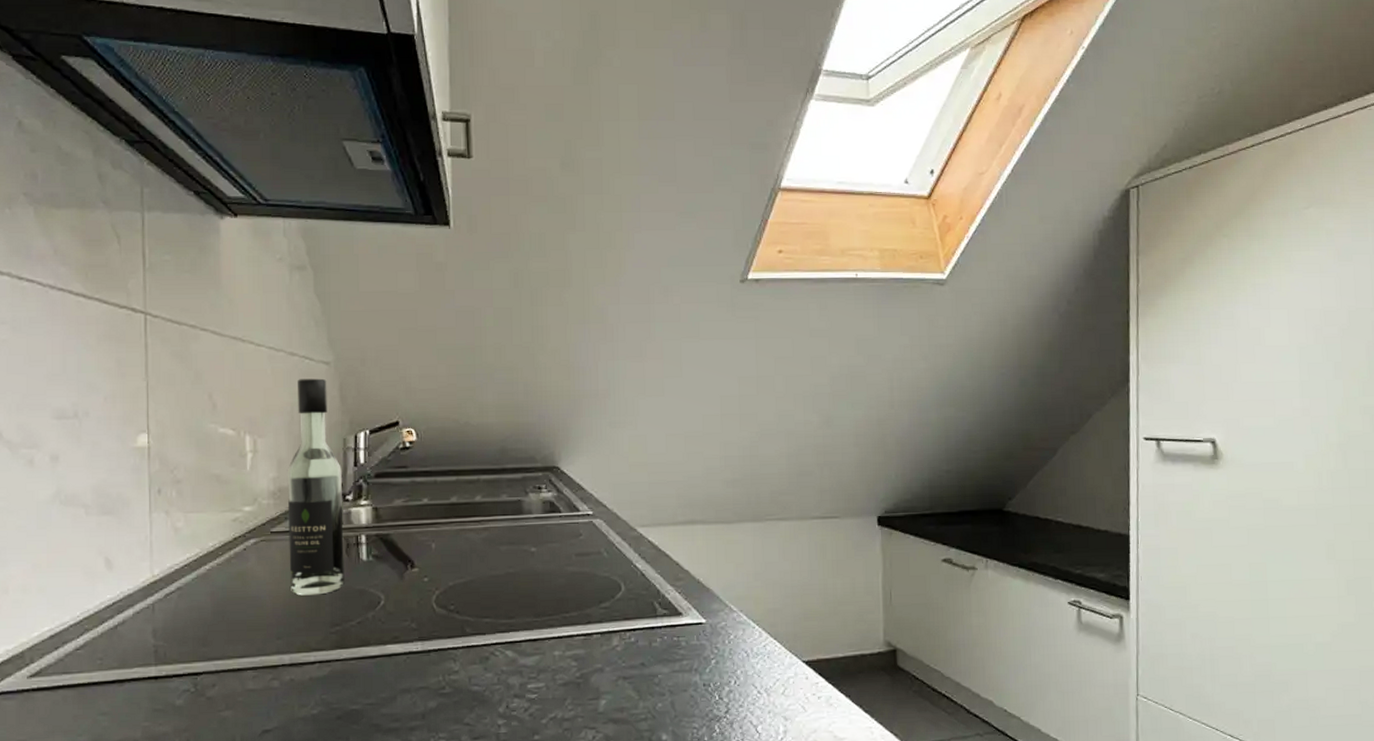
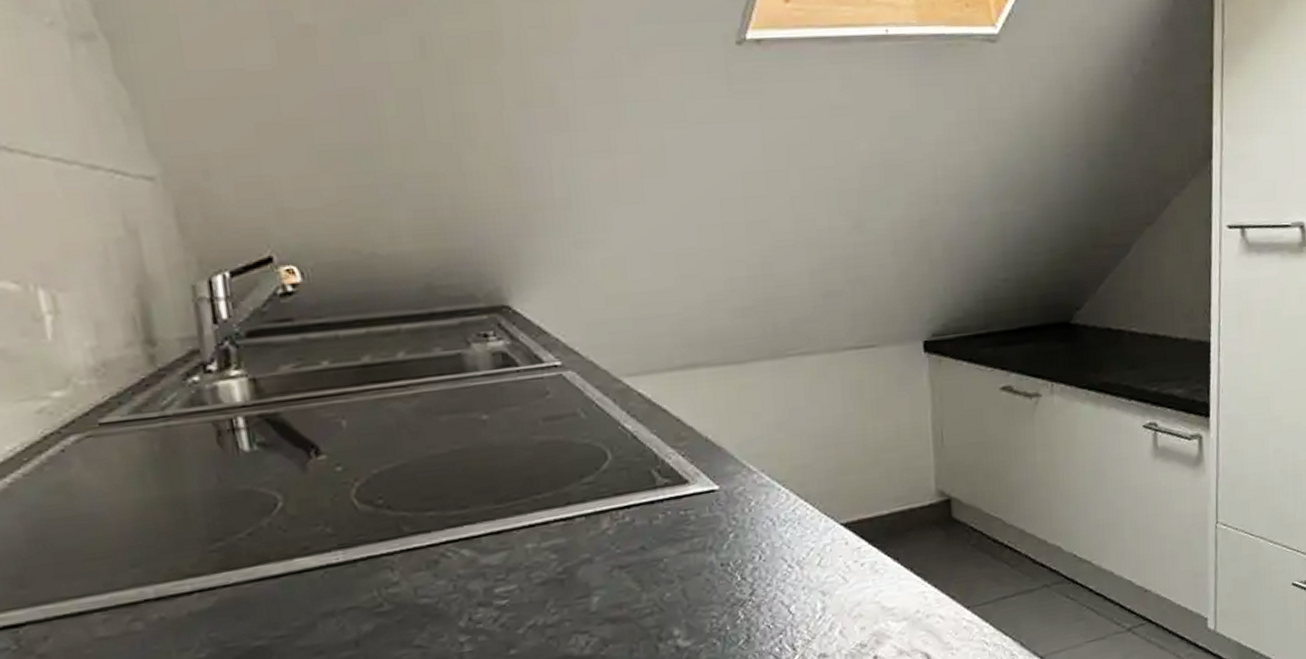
bottle: present [287,378,344,596] -> none [108,201,222,506]

